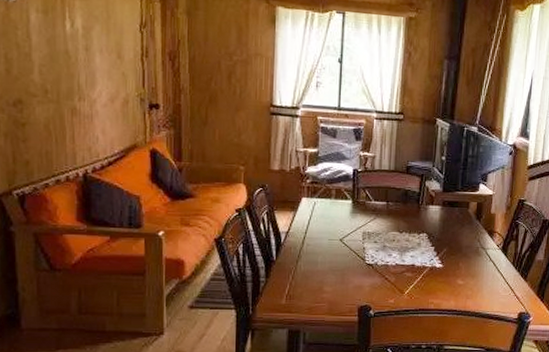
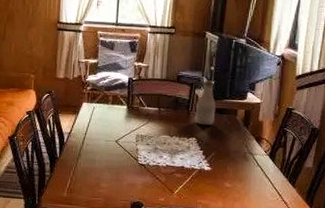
bottle: none [425,171,448,220] -> present [194,80,216,126]

